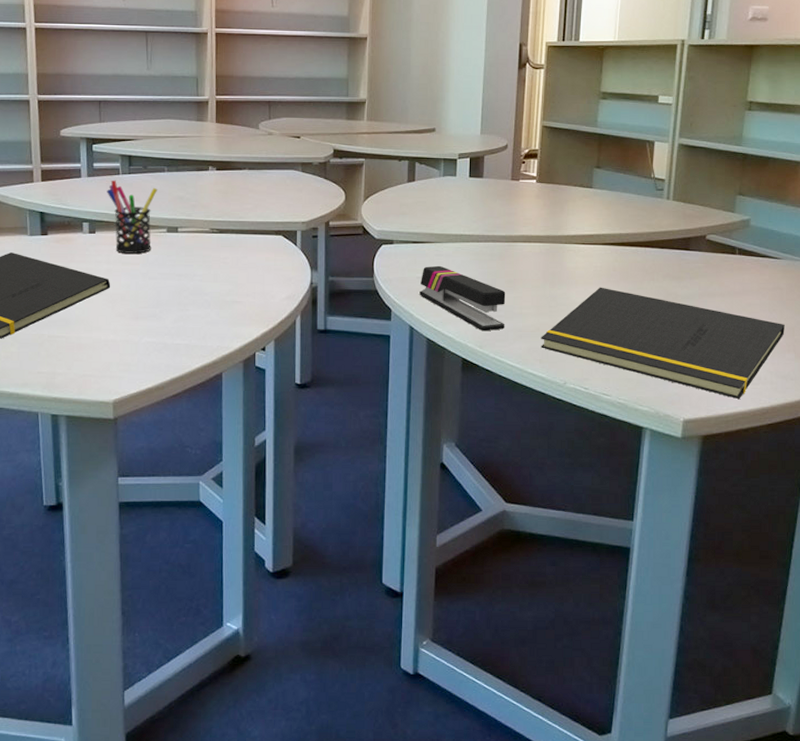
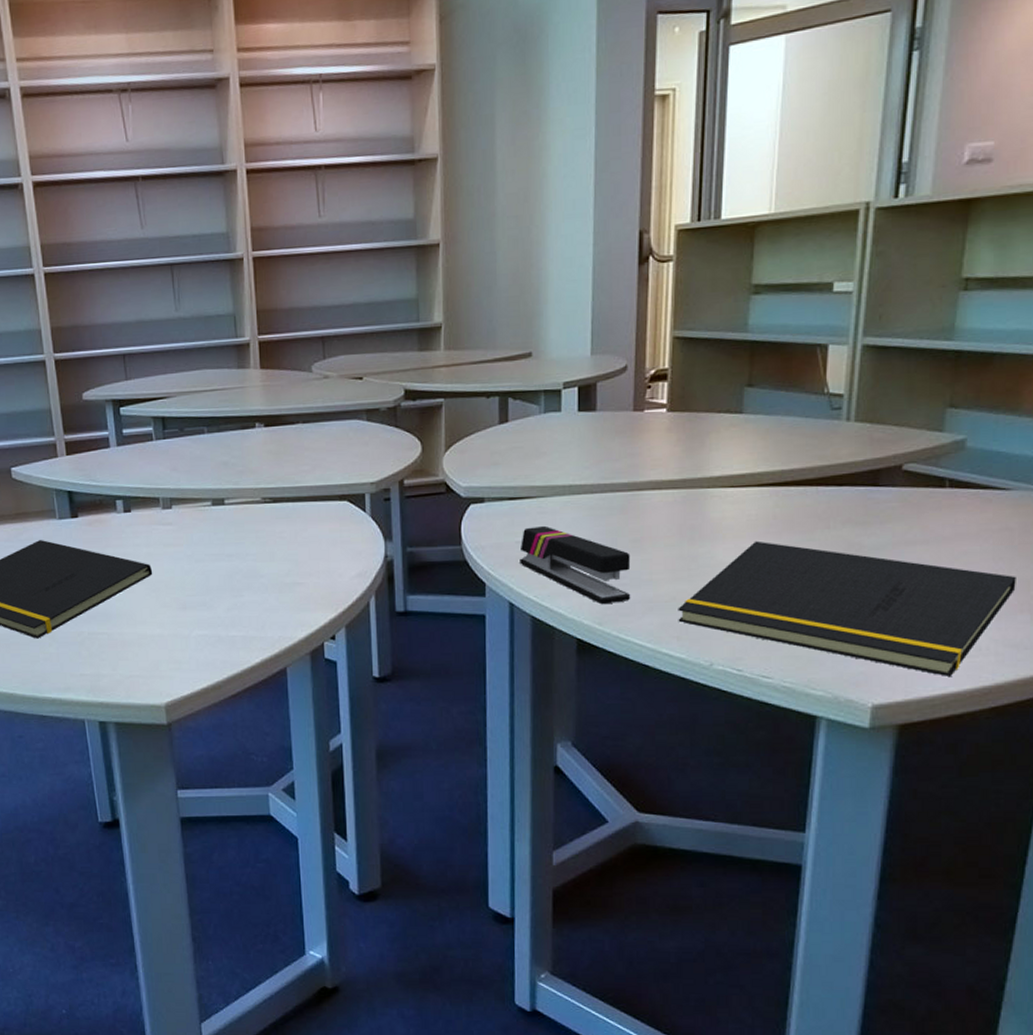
pen holder: present [107,180,157,254] -> none [140,447,197,534]

